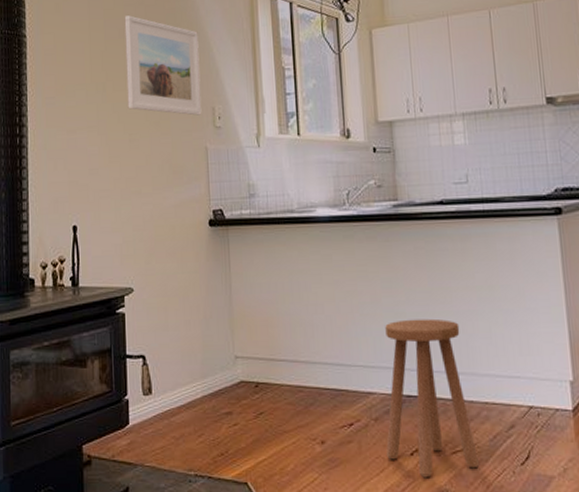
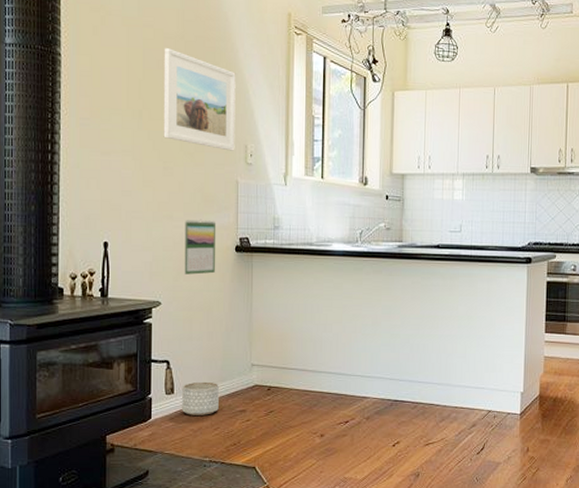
calendar: none [154,192,188,256] -> present [184,219,217,275]
planter: none [160,378,202,420] -> present [182,381,219,415]
stool: present [385,318,479,478] -> none [374,340,445,464]

